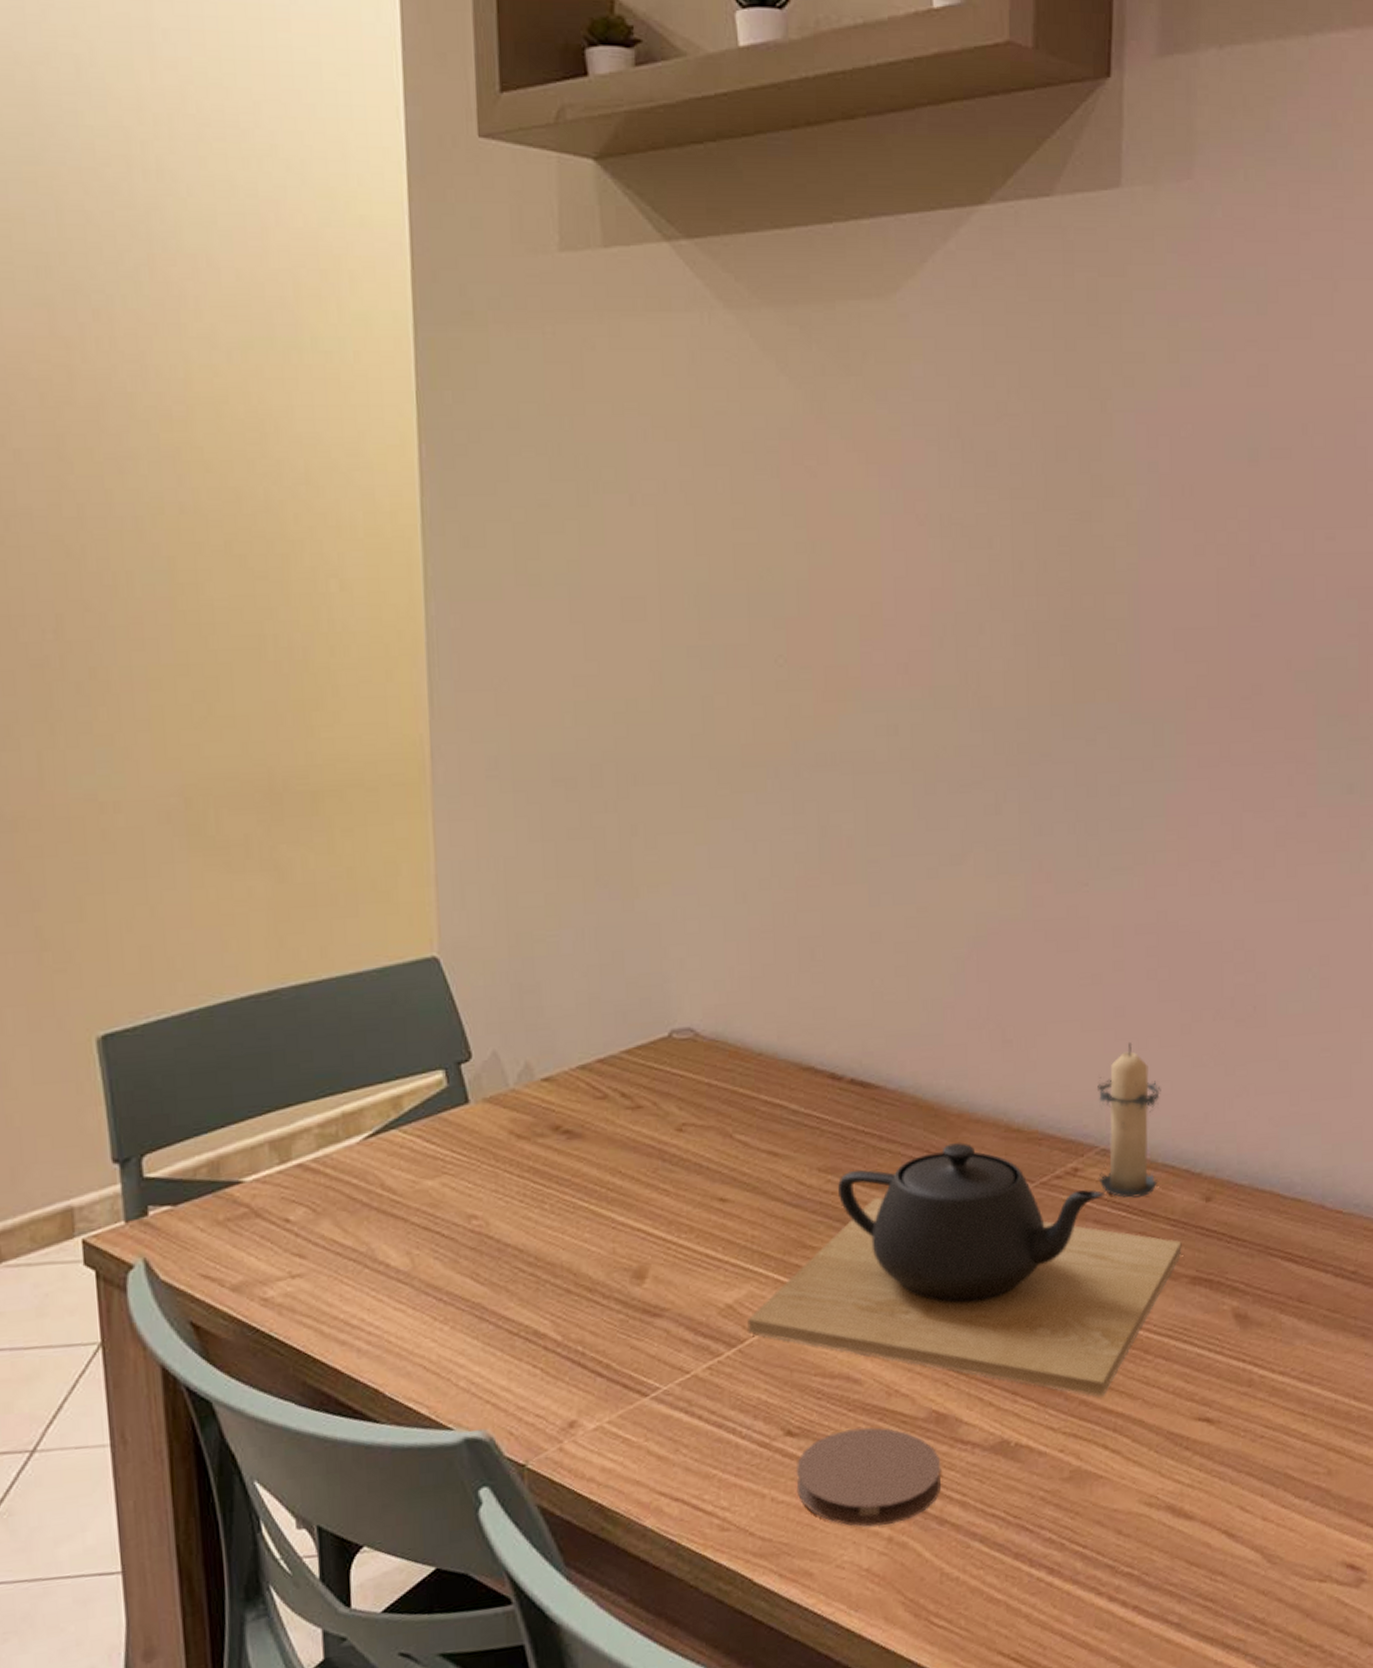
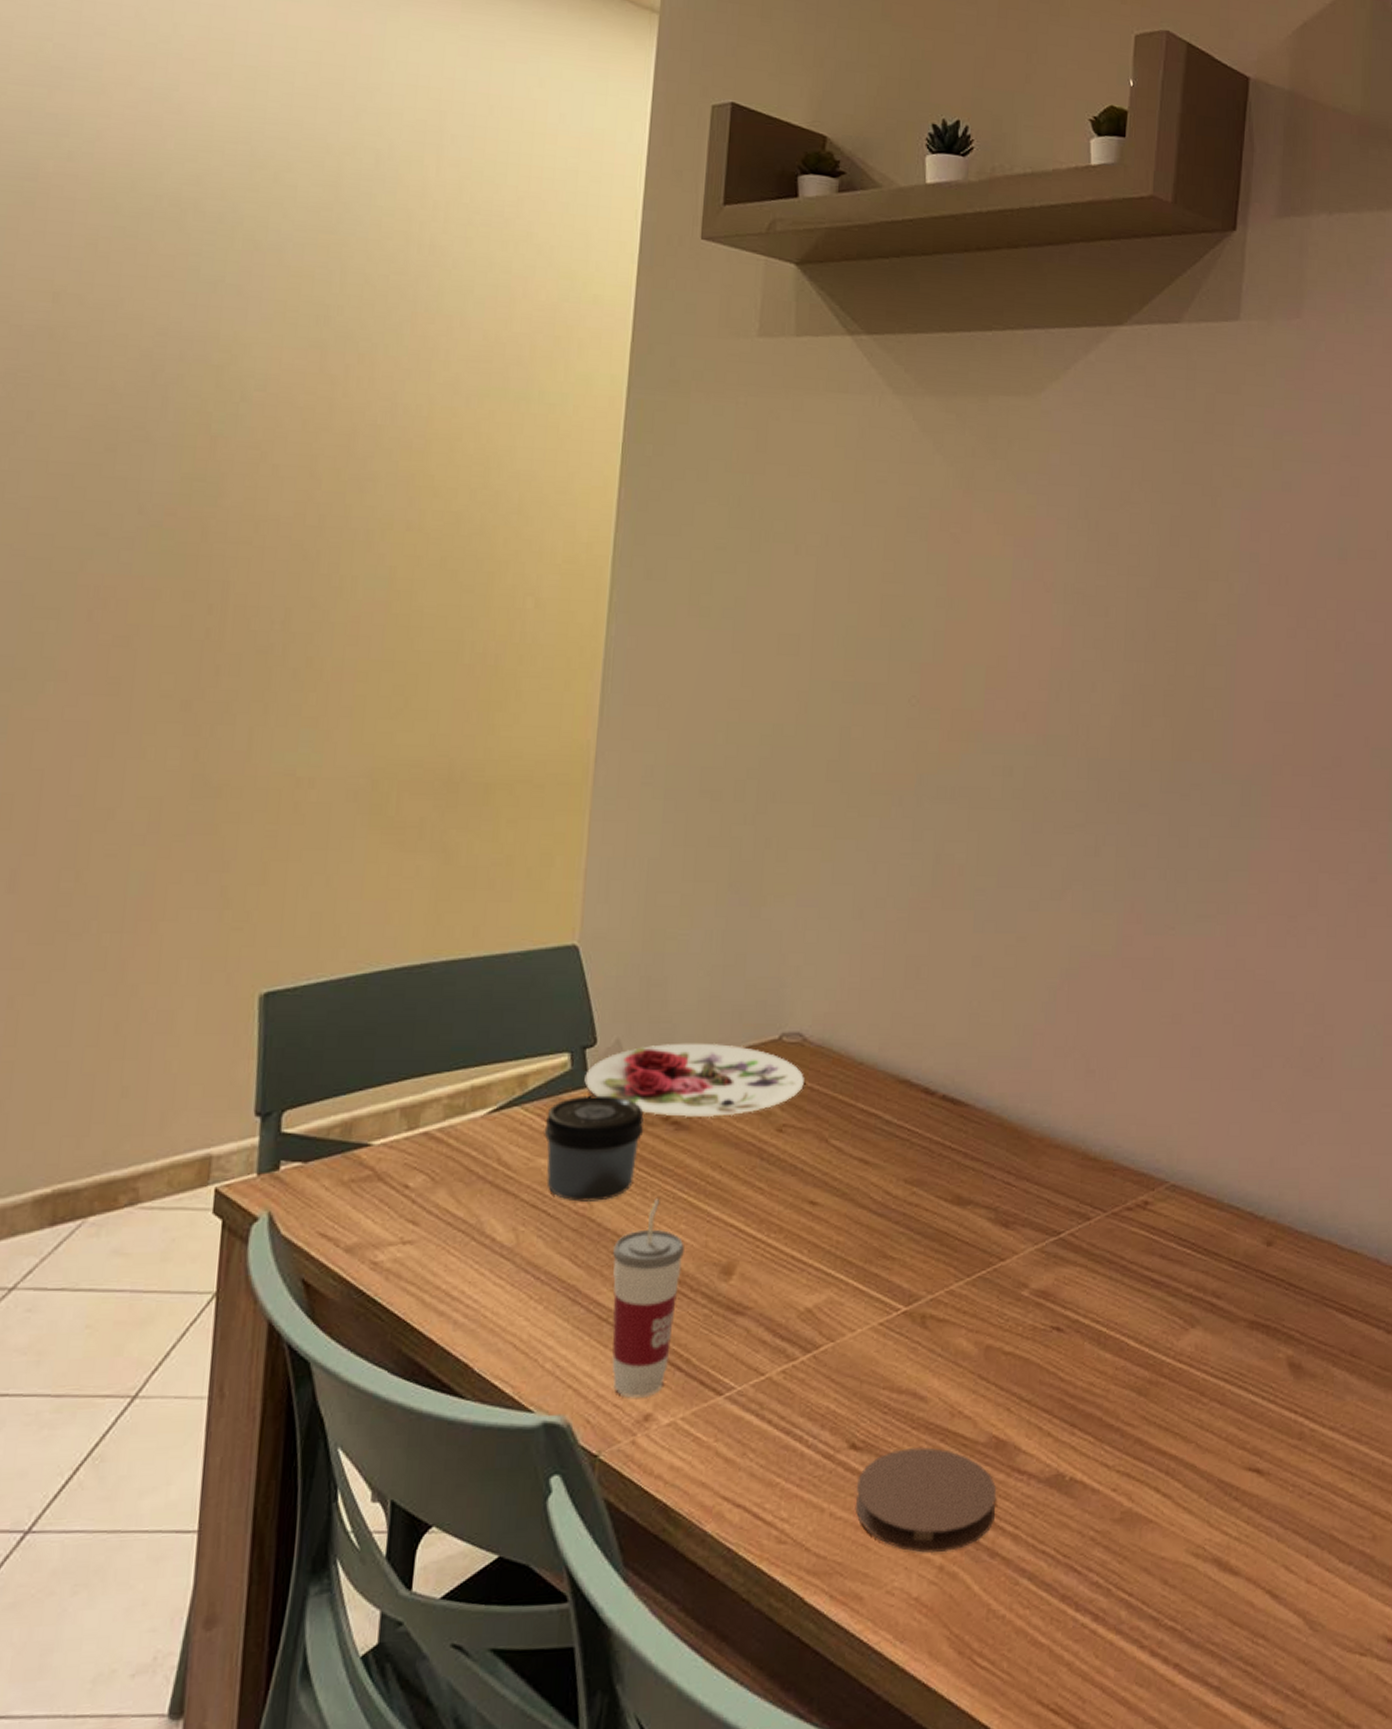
jar: none [427,1109,534,1220] -> present [544,1095,644,1202]
plate: none [463,1046,702,1126] -> present [584,1043,805,1118]
cup: none [516,1209,592,1407] -> present [612,1199,684,1398]
teapot: present [746,1143,1182,1397] -> none [822,1166,1242,1437]
candle: present [1098,1043,1161,1198] -> none [1167,1083,1231,1236]

